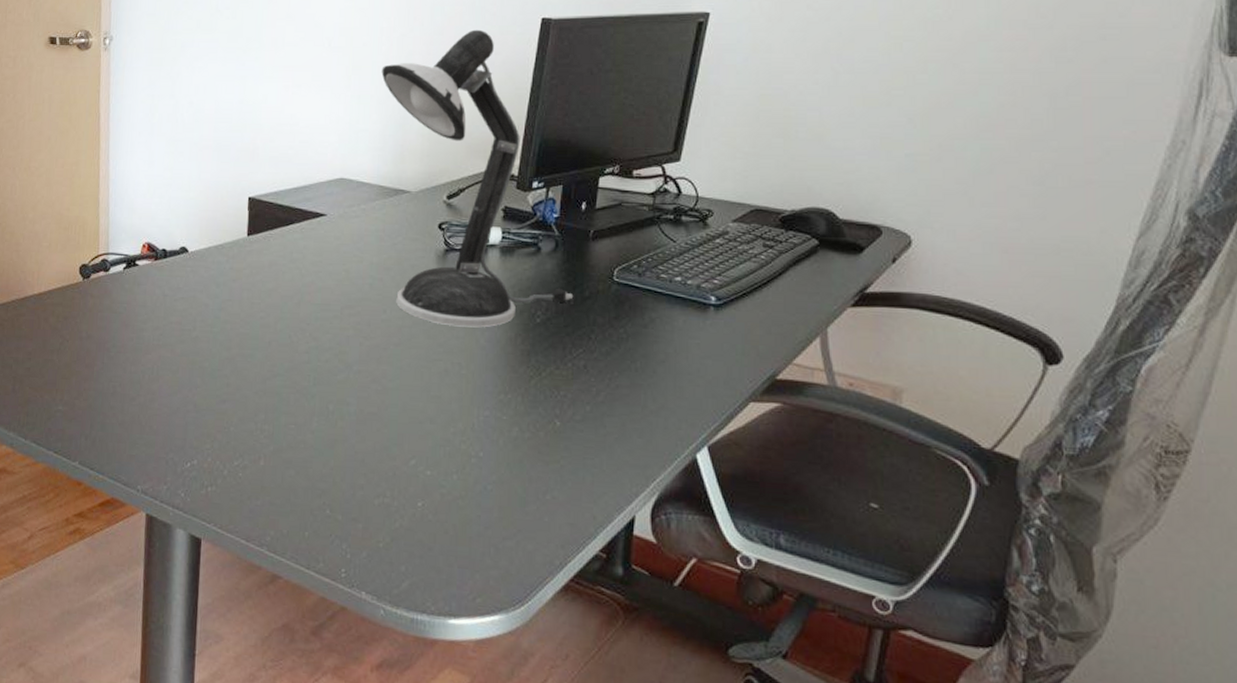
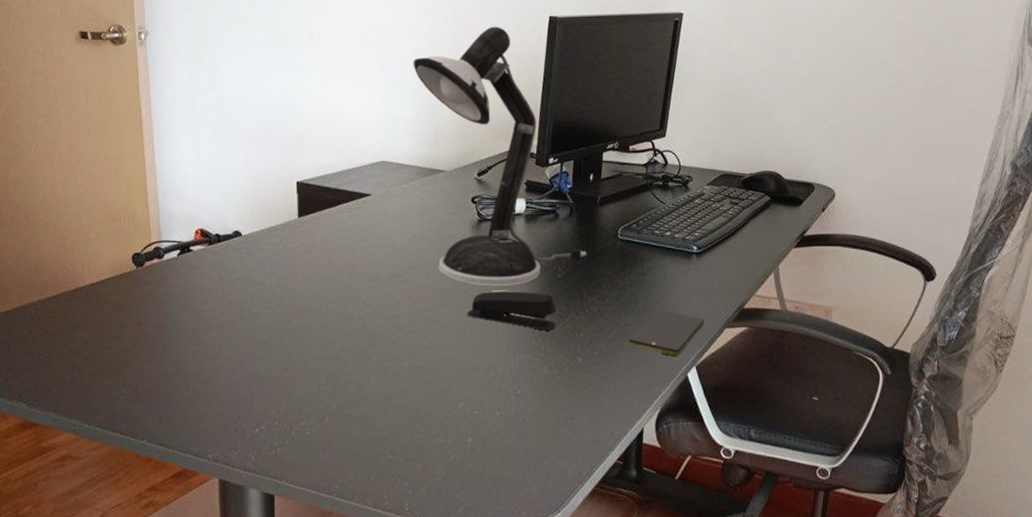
stapler: none [425,333,532,385] -> present [467,291,556,331]
smartphone: none [621,371,722,431] -> present [629,309,705,356]

